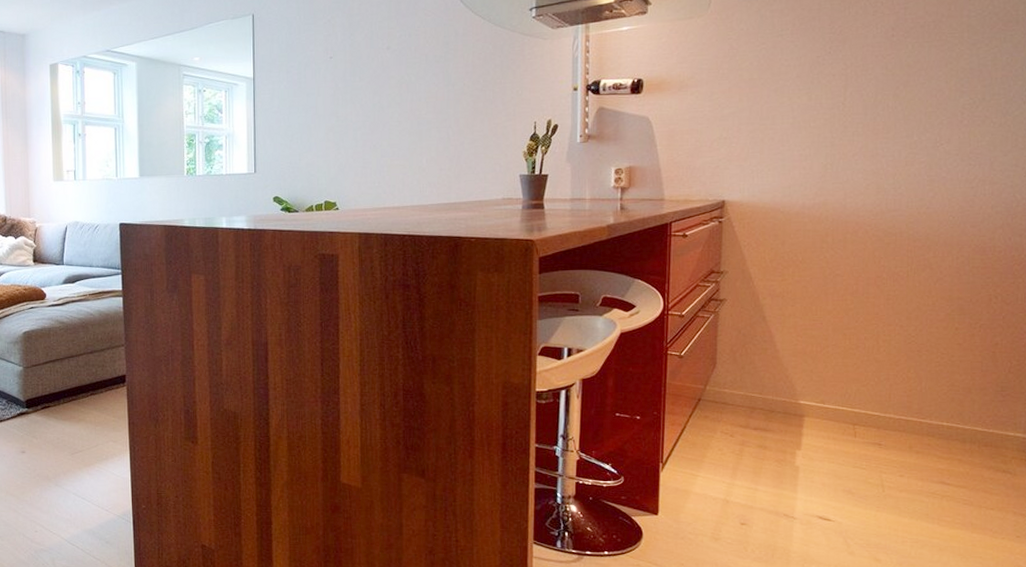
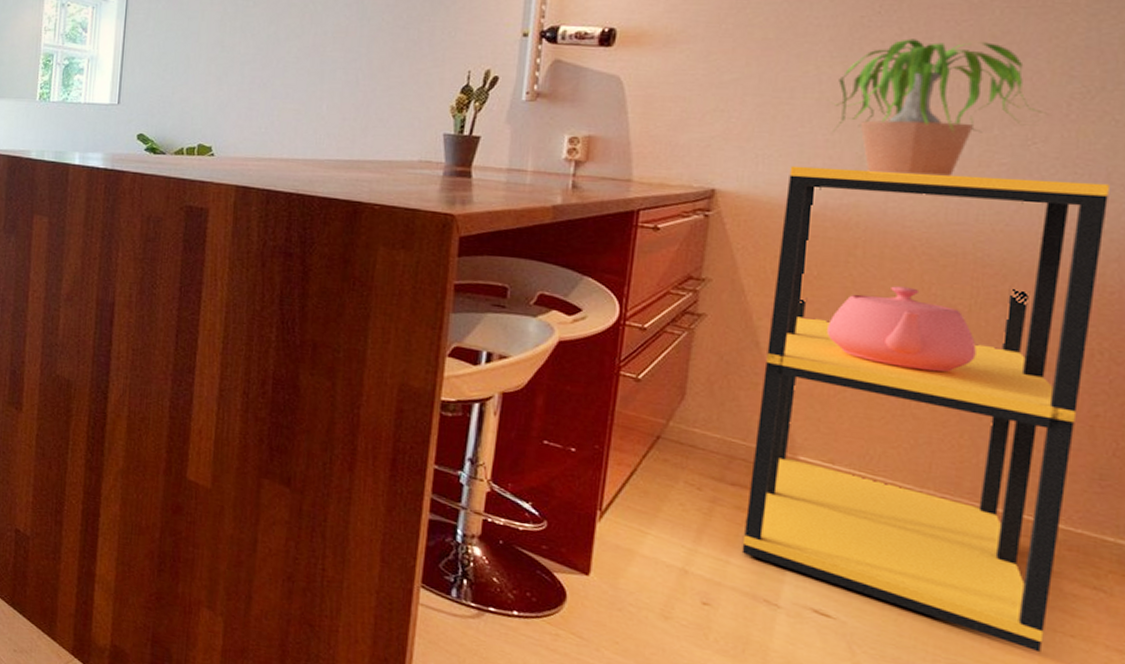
shelving unit: none [765,170,993,525] -> present [741,165,1109,653]
potted plant: none [802,70,948,176] -> present [831,39,1047,176]

